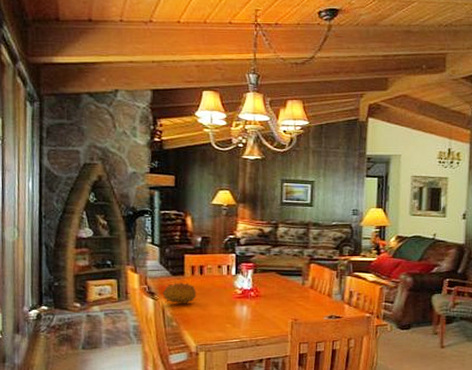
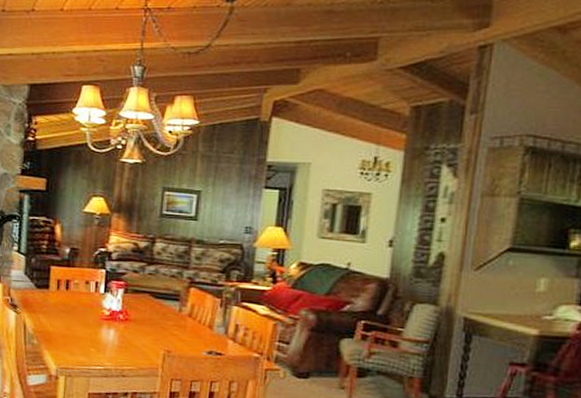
fruit: present [162,283,196,304] -> none [25,297,60,321]

